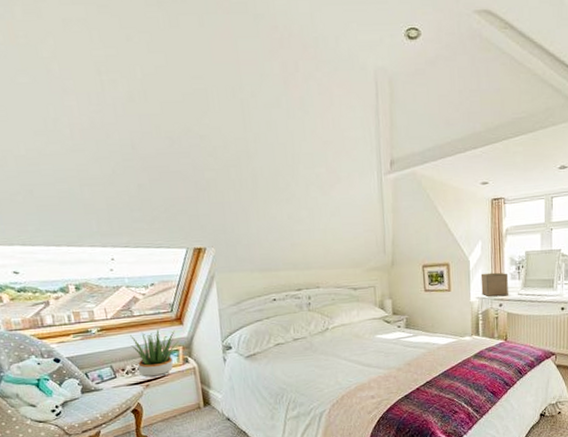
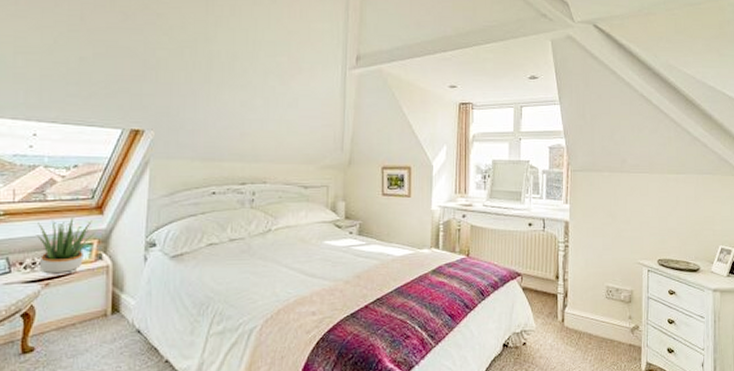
decorative box: present [480,272,508,297] -> none [444,180,473,207]

